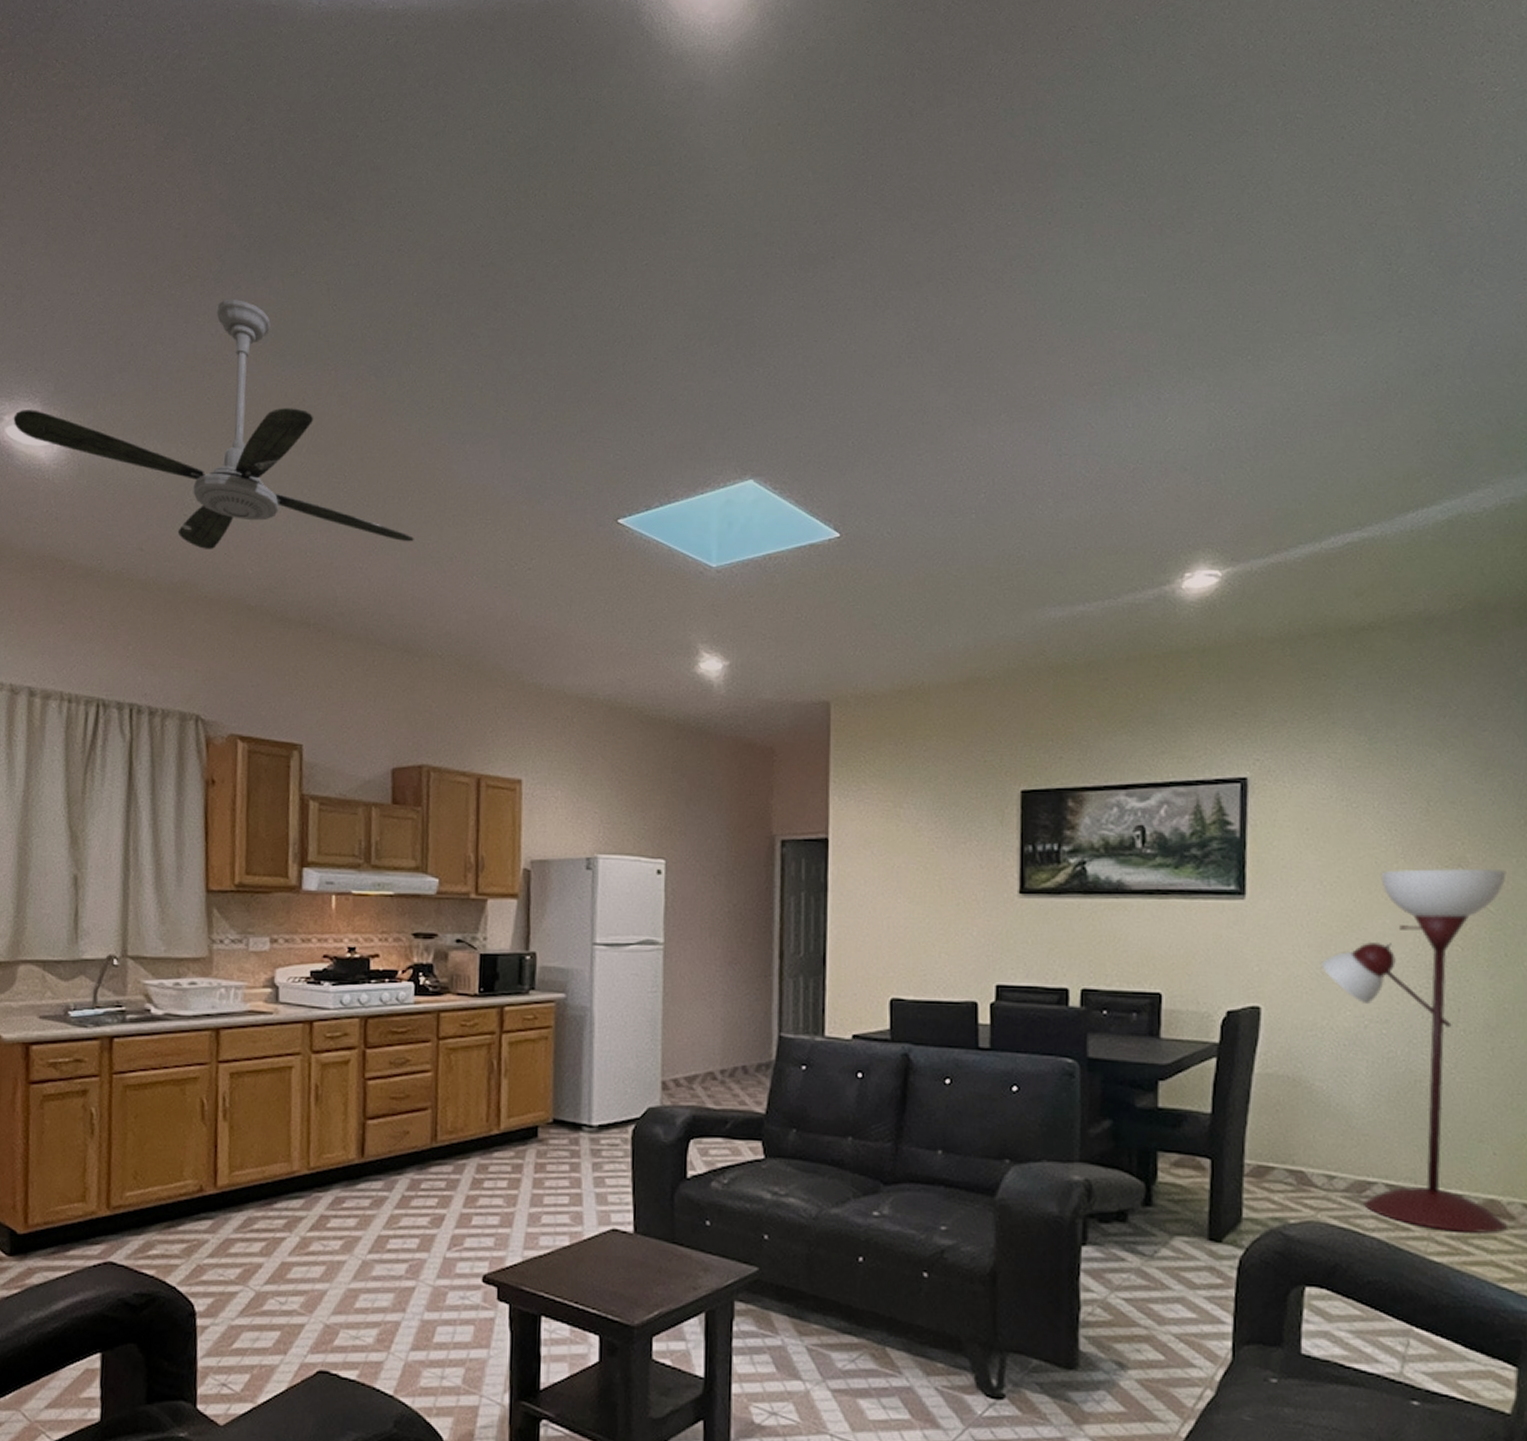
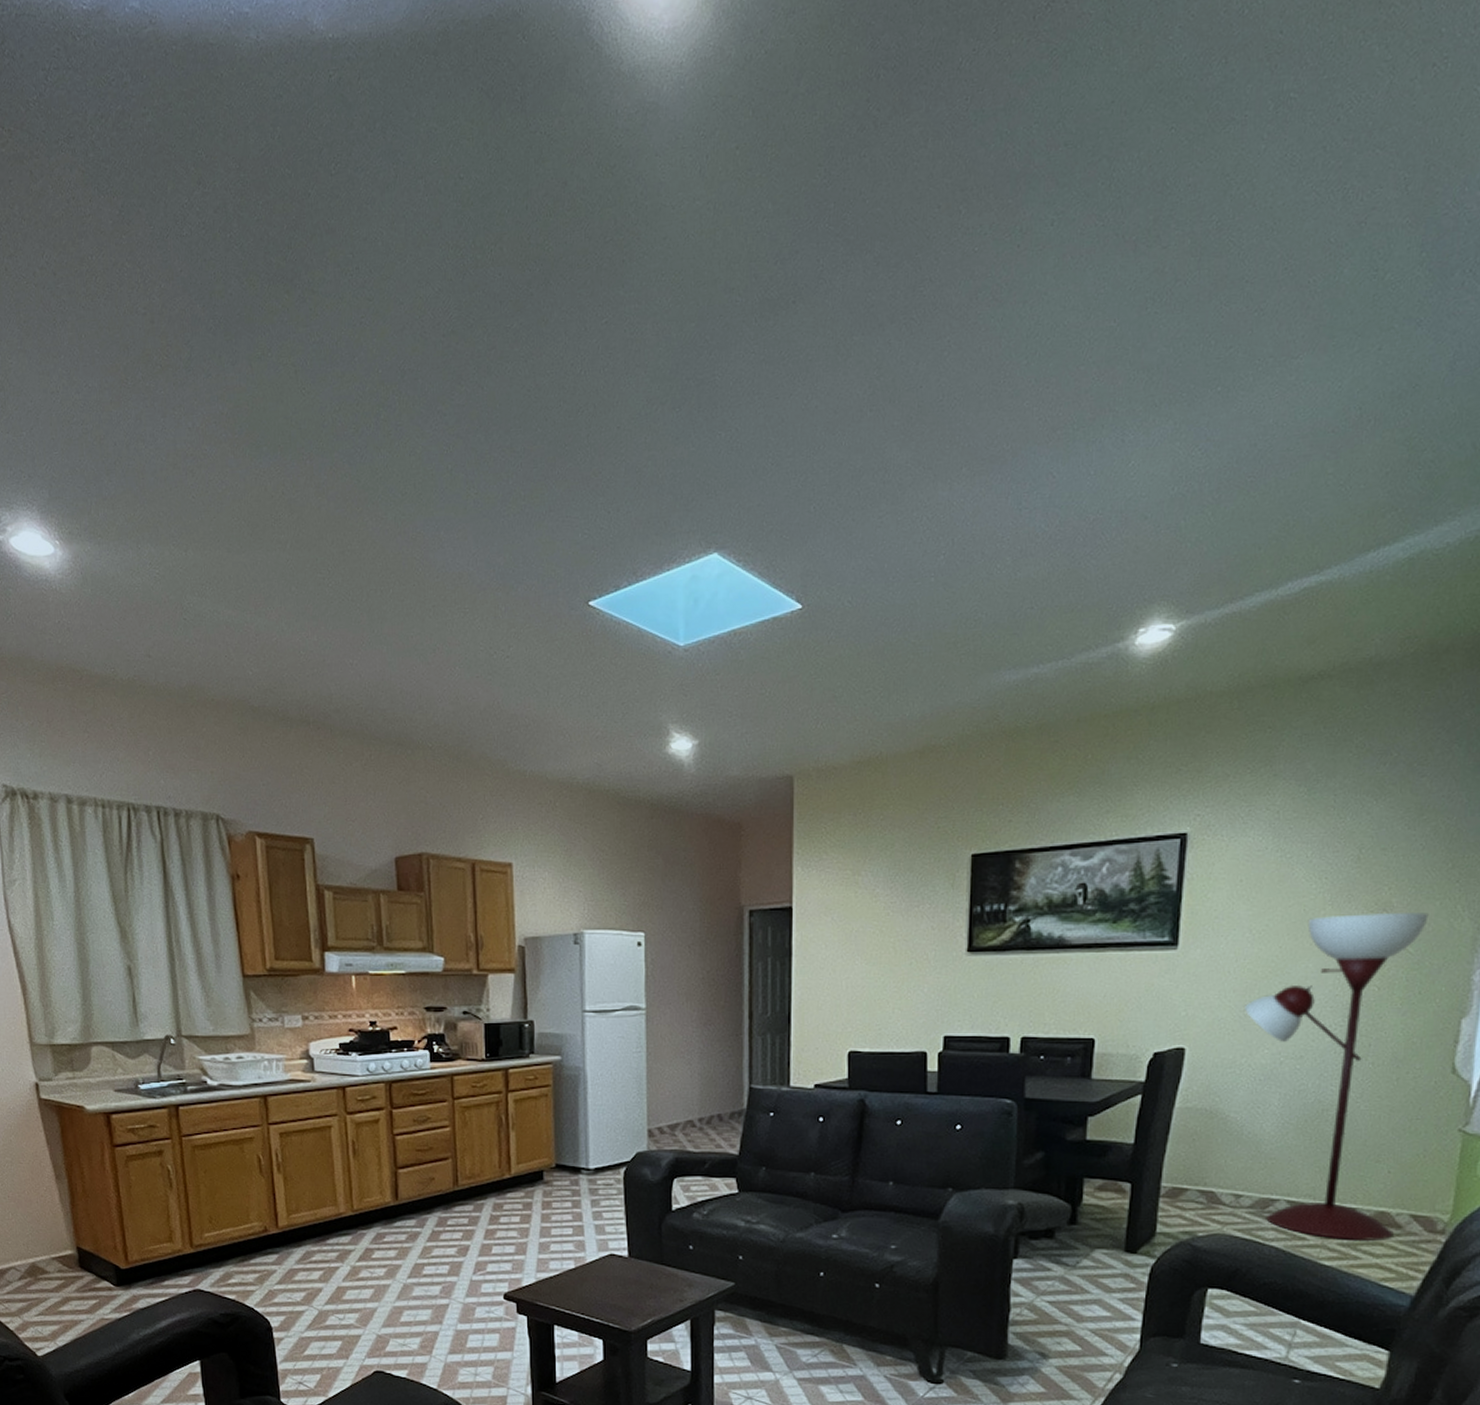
ceiling fan: present [13,299,414,550] -> none [15,388,398,654]

